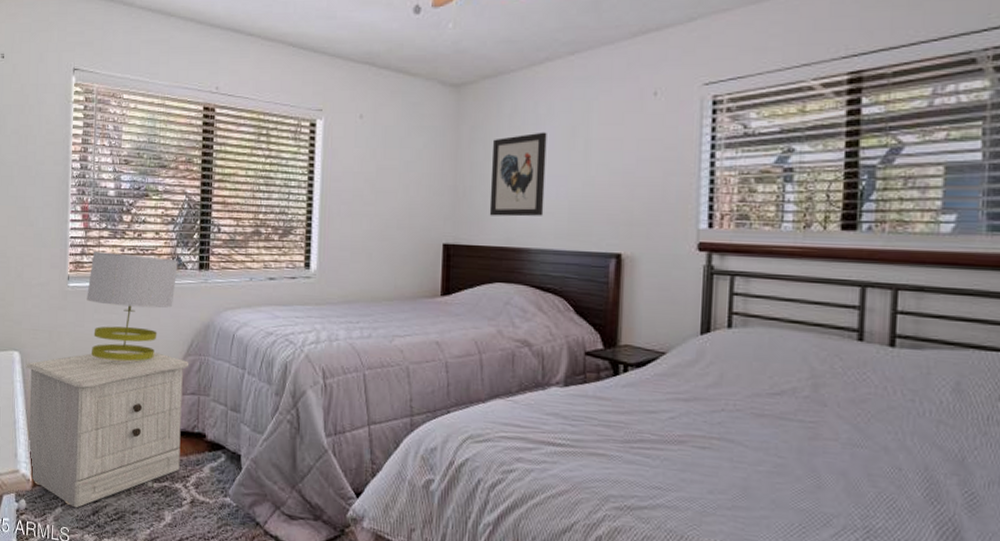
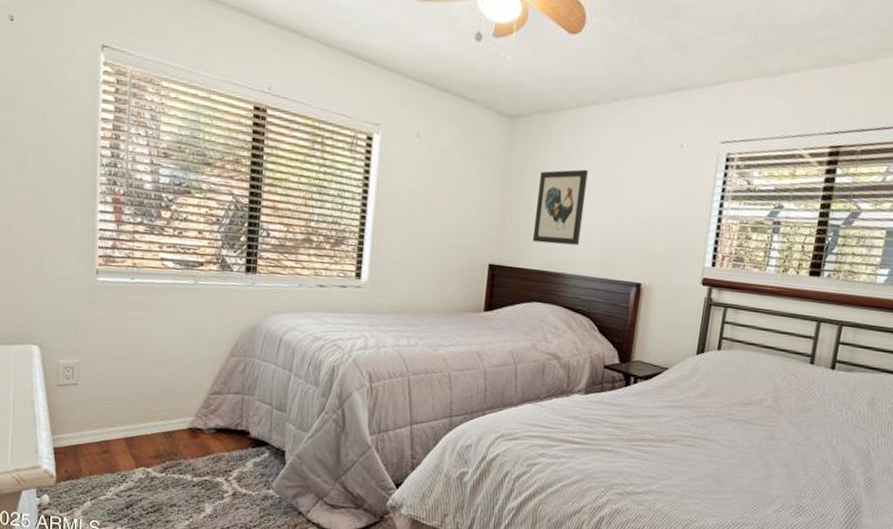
nightstand: present [26,350,189,508] -> none [47,348,234,502]
table lamp: present [87,252,178,362] -> none [119,246,223,360]

